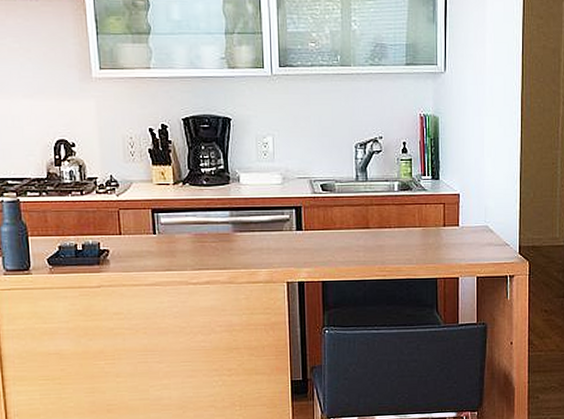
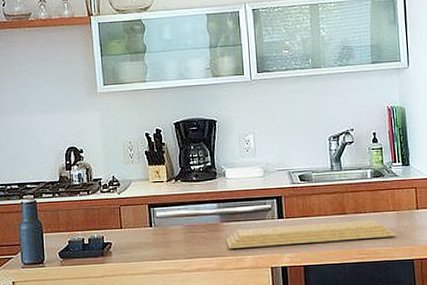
cutting board: none [239,234,421,261] -> present [226,219,396,249]

